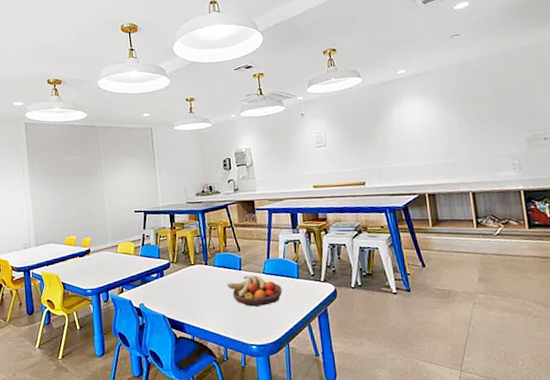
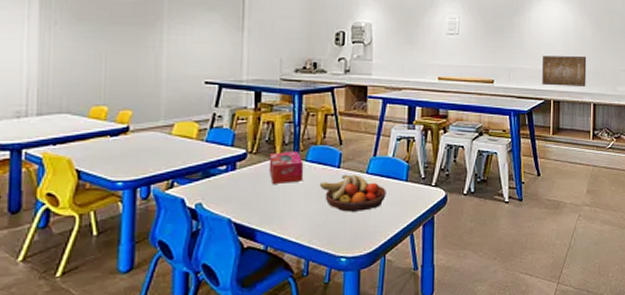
tissue box: none [186,259,214,286] -> present [269,152,304,184]
wall art: none [410,147,461,181] -> present [542,55,587,86]

